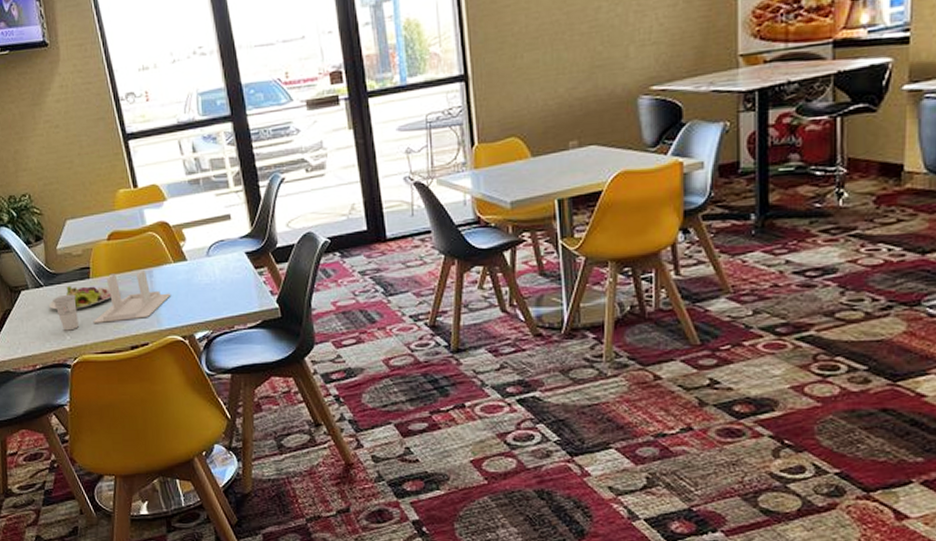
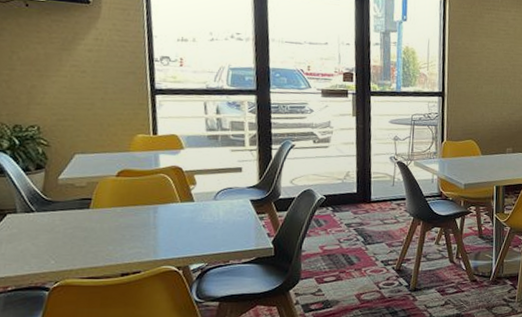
salad plate: present [49,285,111,310] -> none [37,213,110,236]
cup: present [53,294,79,331] -> none [42,221,71,256]
napkin holder: present [93,271,172,323] -> none [84,206,173,250]

